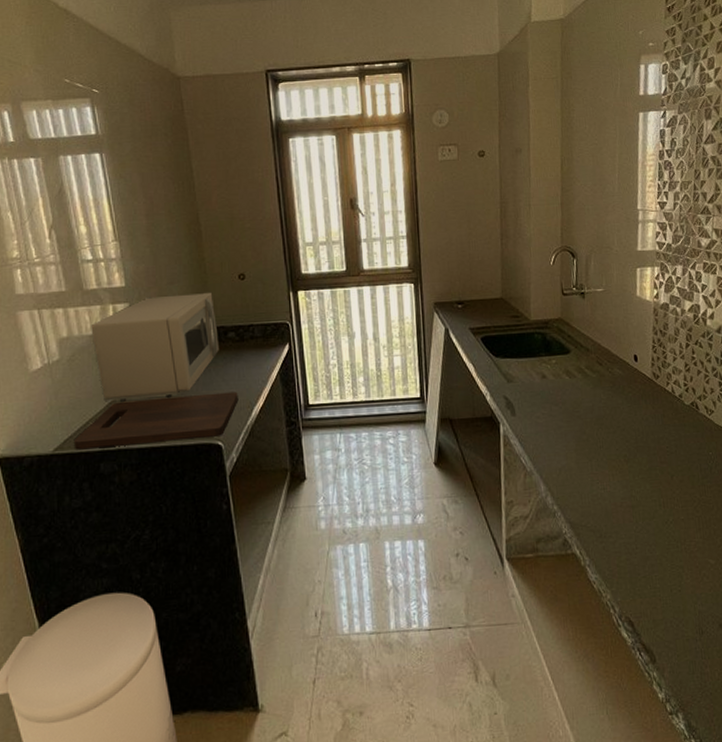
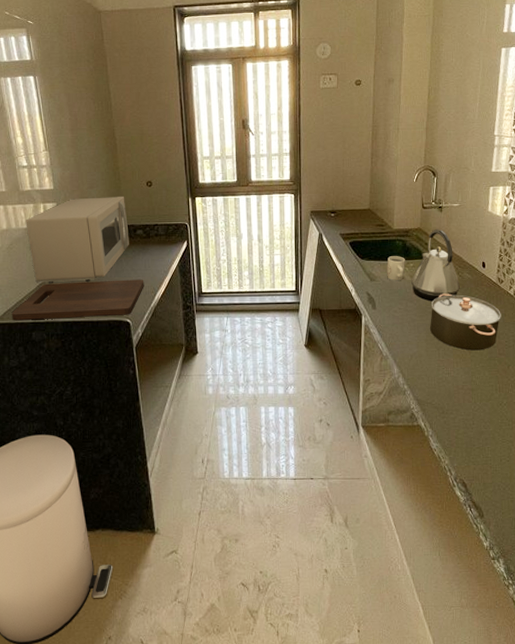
mug: none [525,352,547,381] -> present [387,256,405,280]
kettle: none [554,318,611,404] -> present [411,229,460,302]
cooking pot: none [578,393,660,460] -> present [430,294,501,351]

